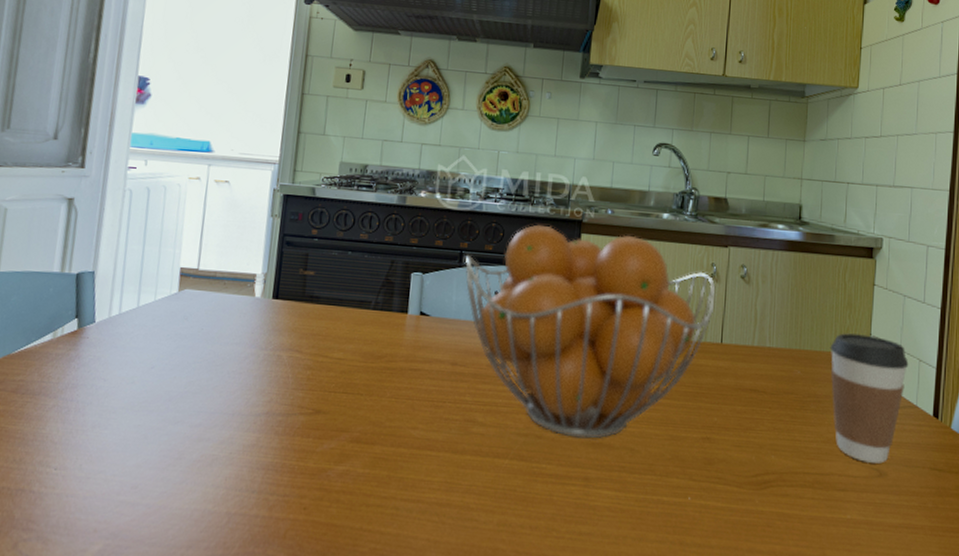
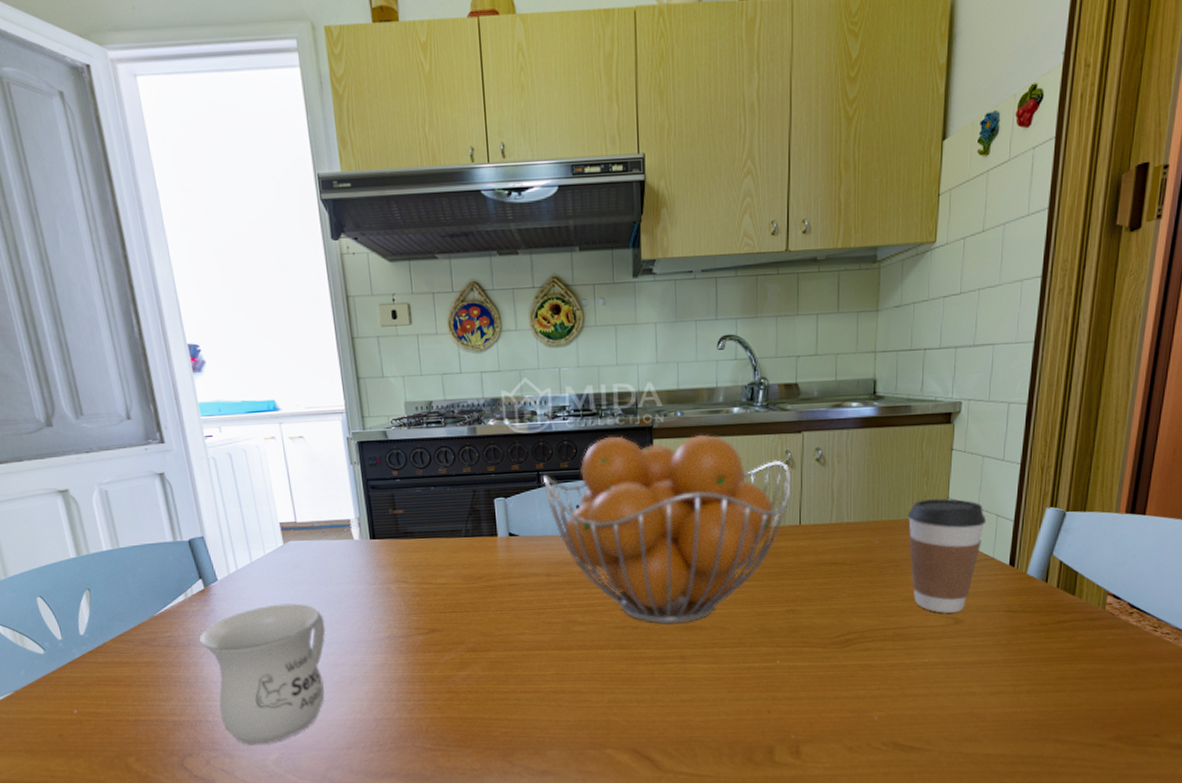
mug: none [48,358,201,530] -> present [200,603,326,745]

